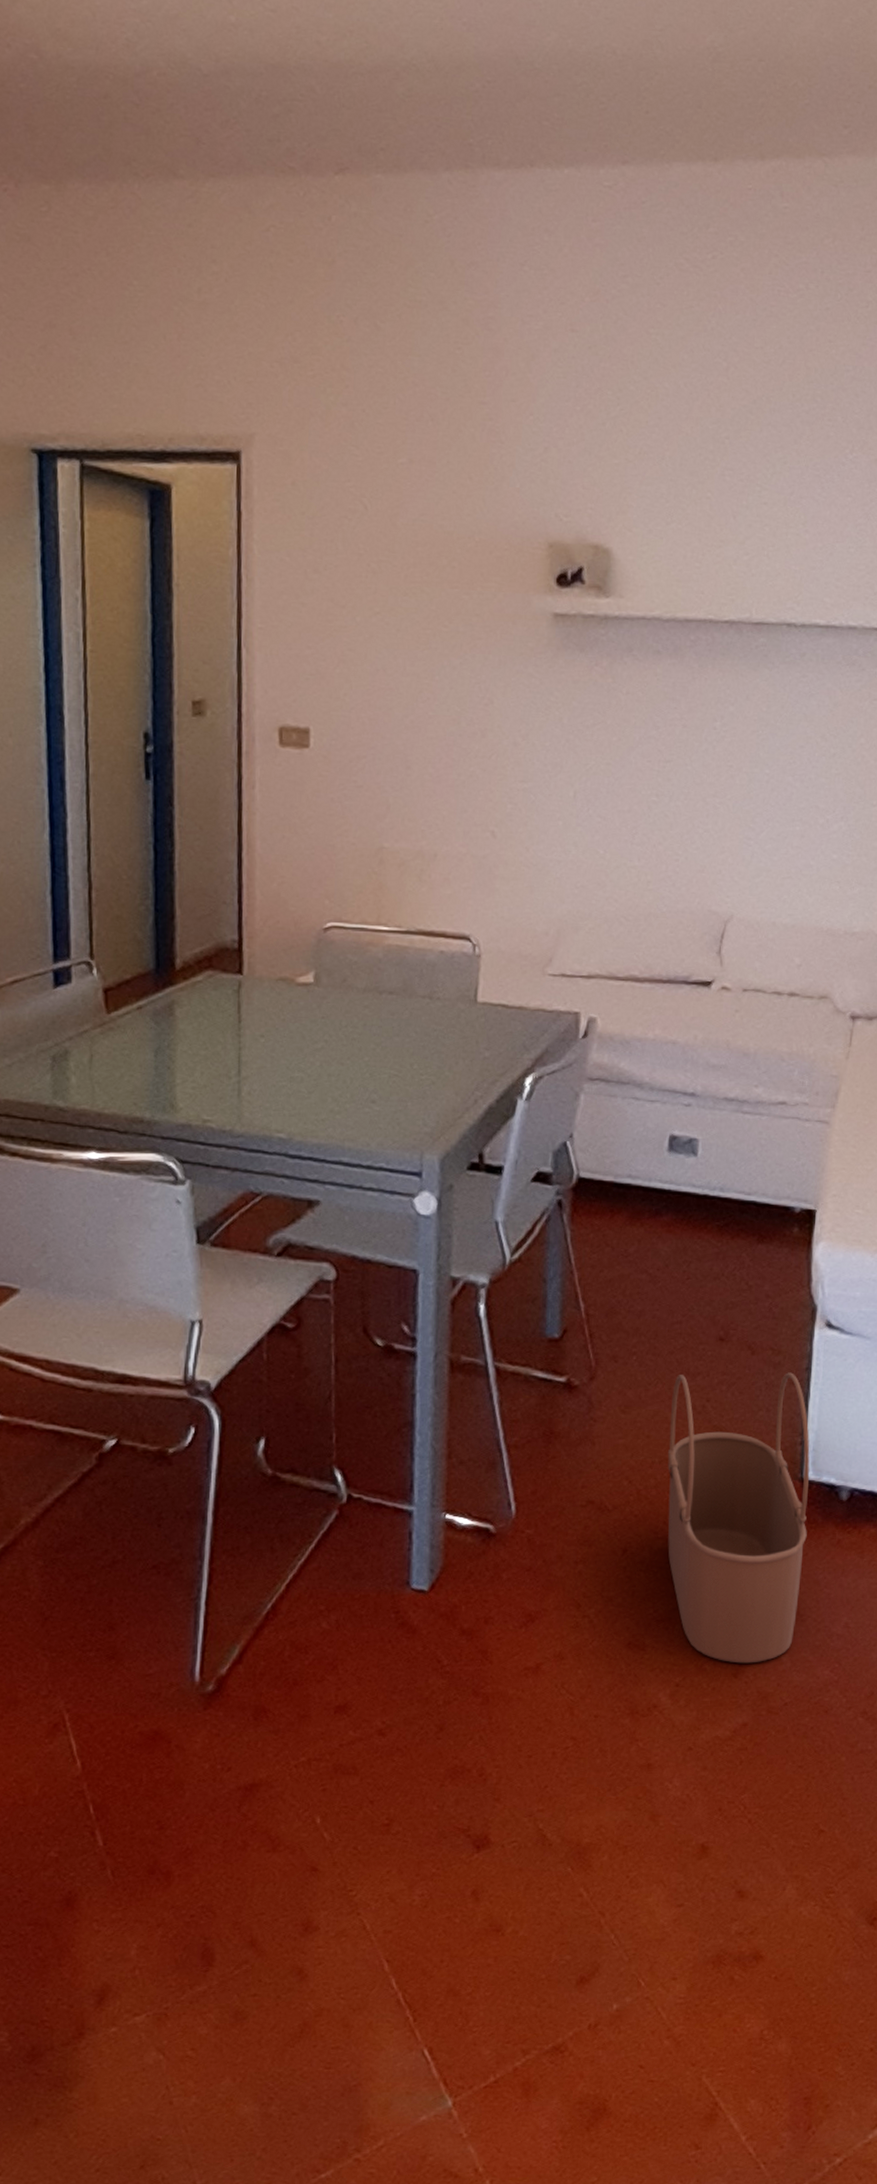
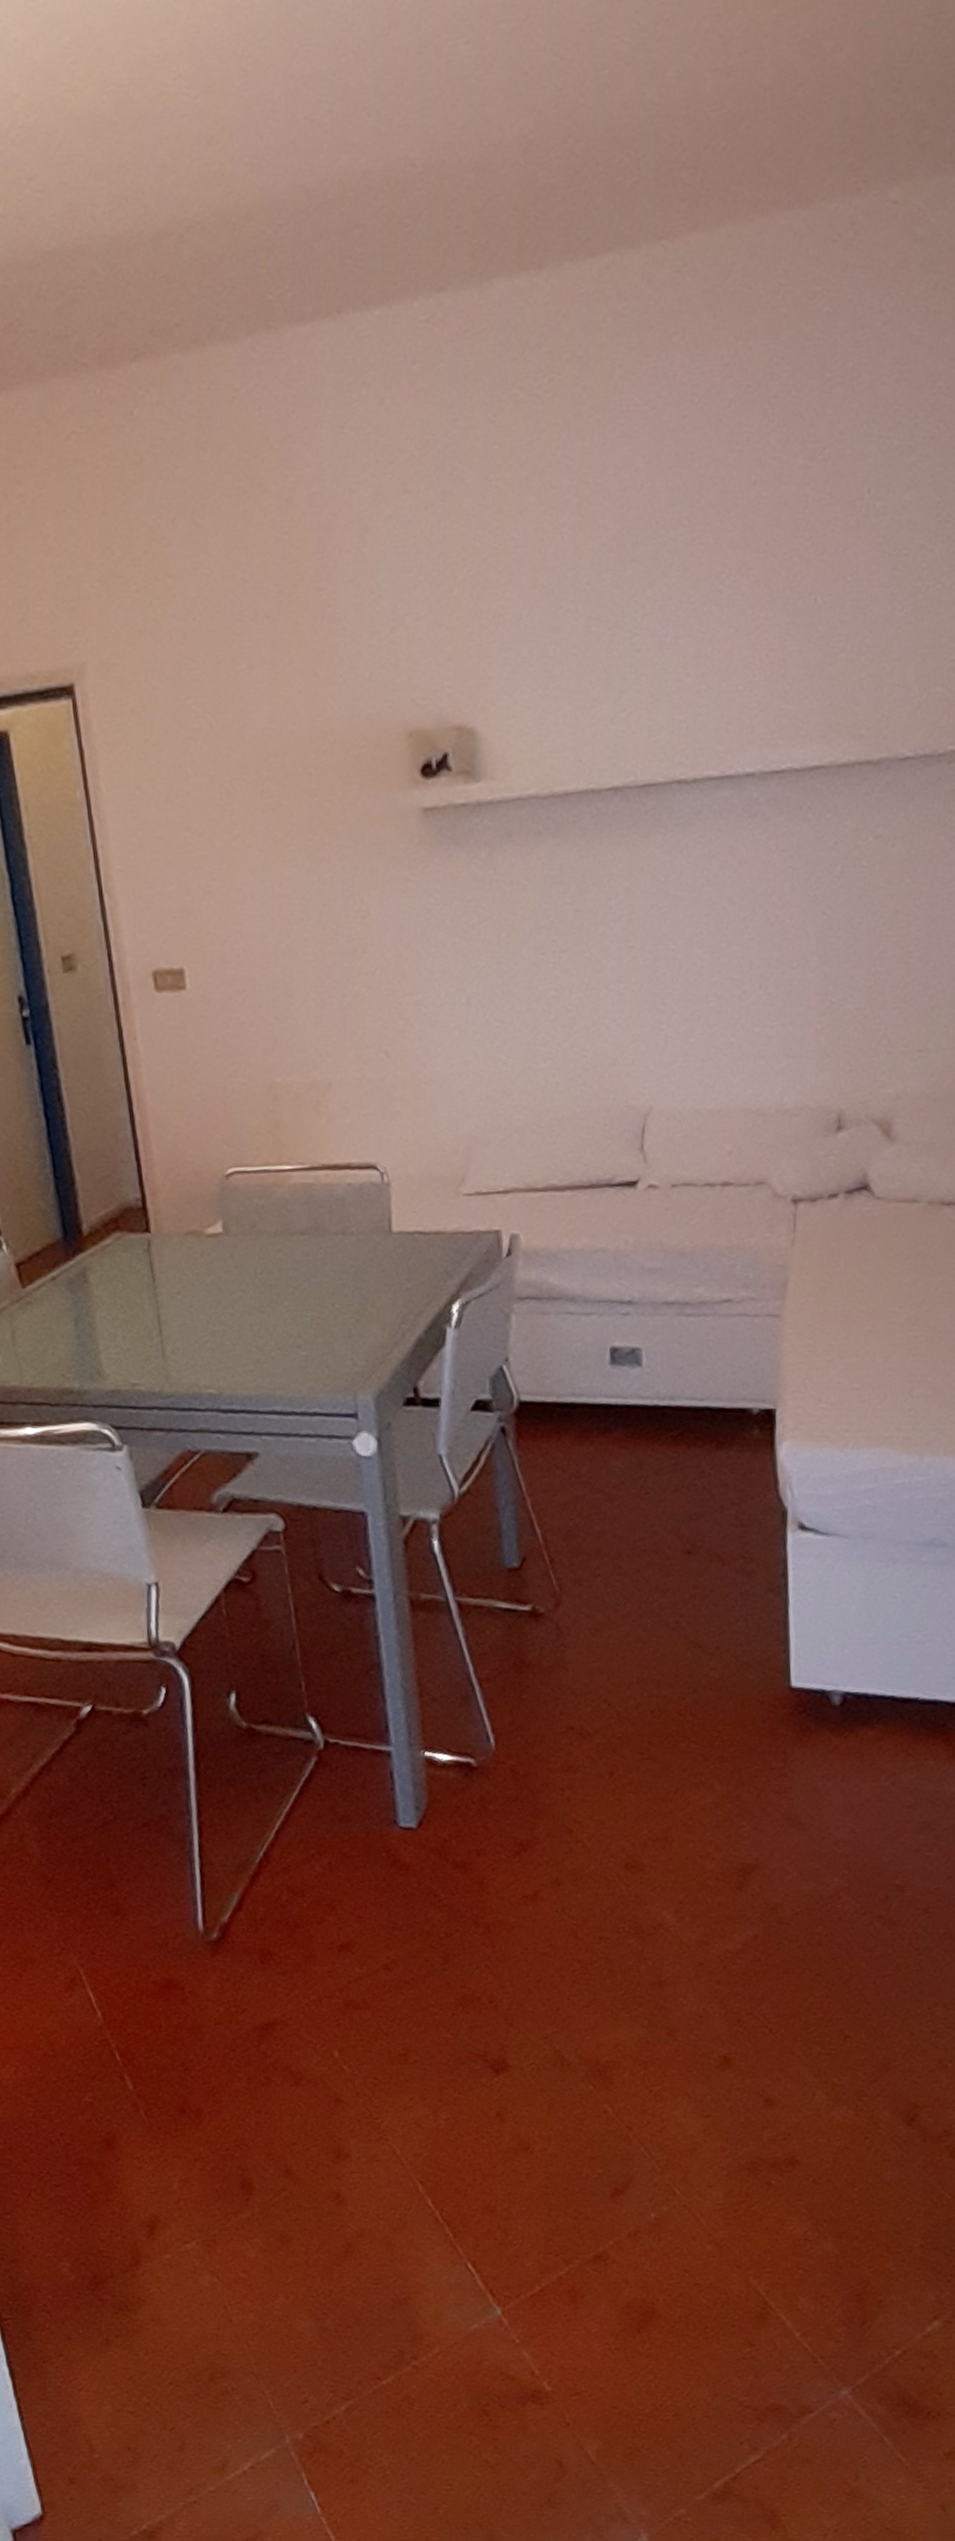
wicker basket: present [667,1372,810,1664] -> none [643,1579,801,1877]

